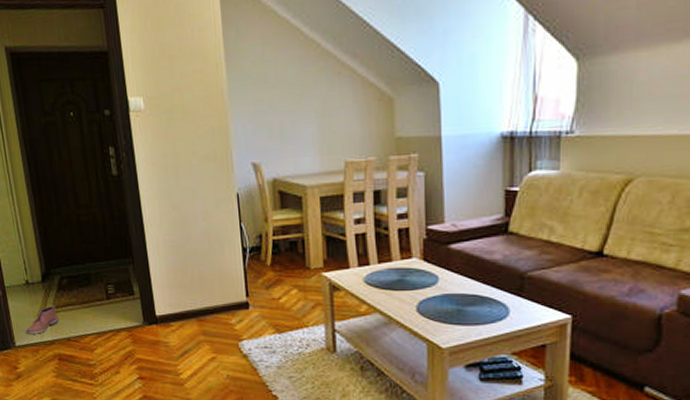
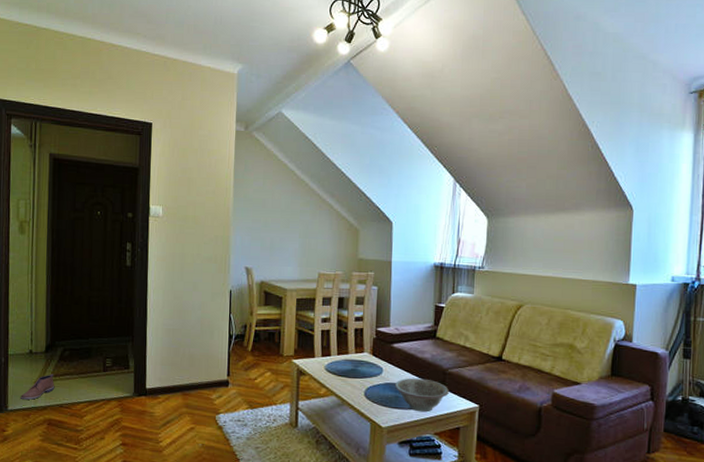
decorative bowl: none [456,286,529,328] -> present [395,378,449,413]

